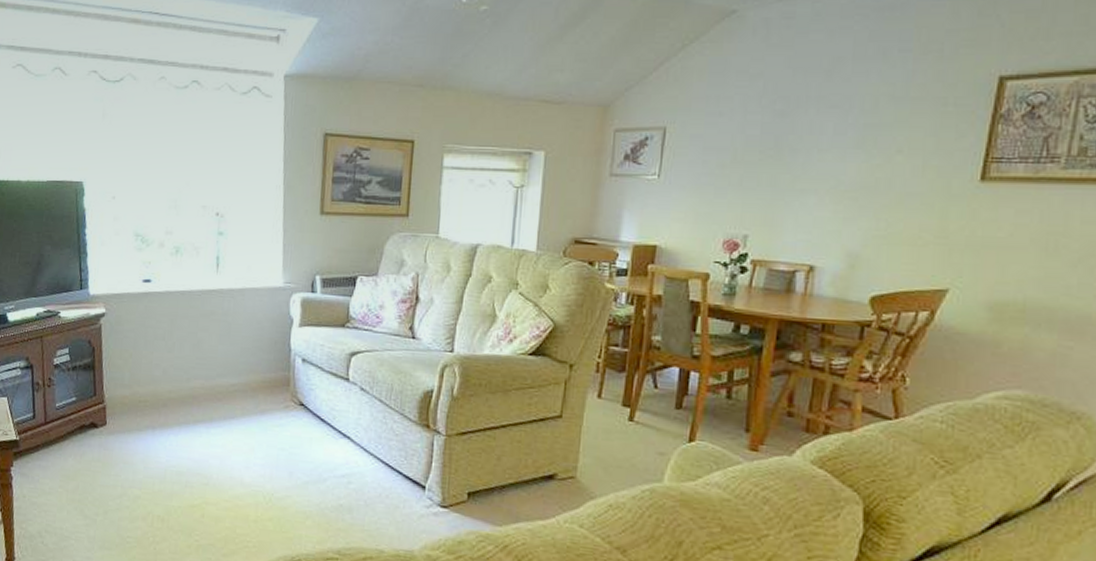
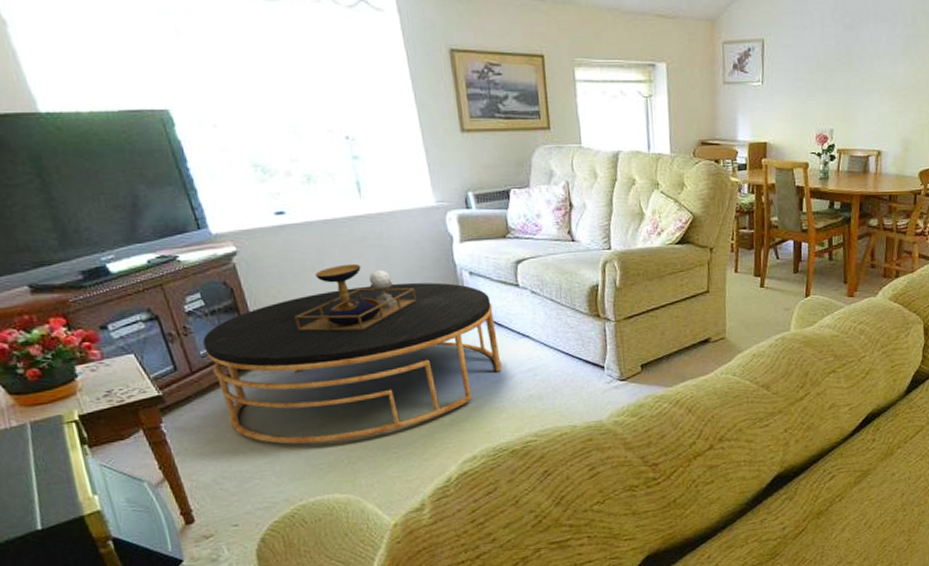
coffee table: none [60,336,319,518] -> present [203,263,502,445]

